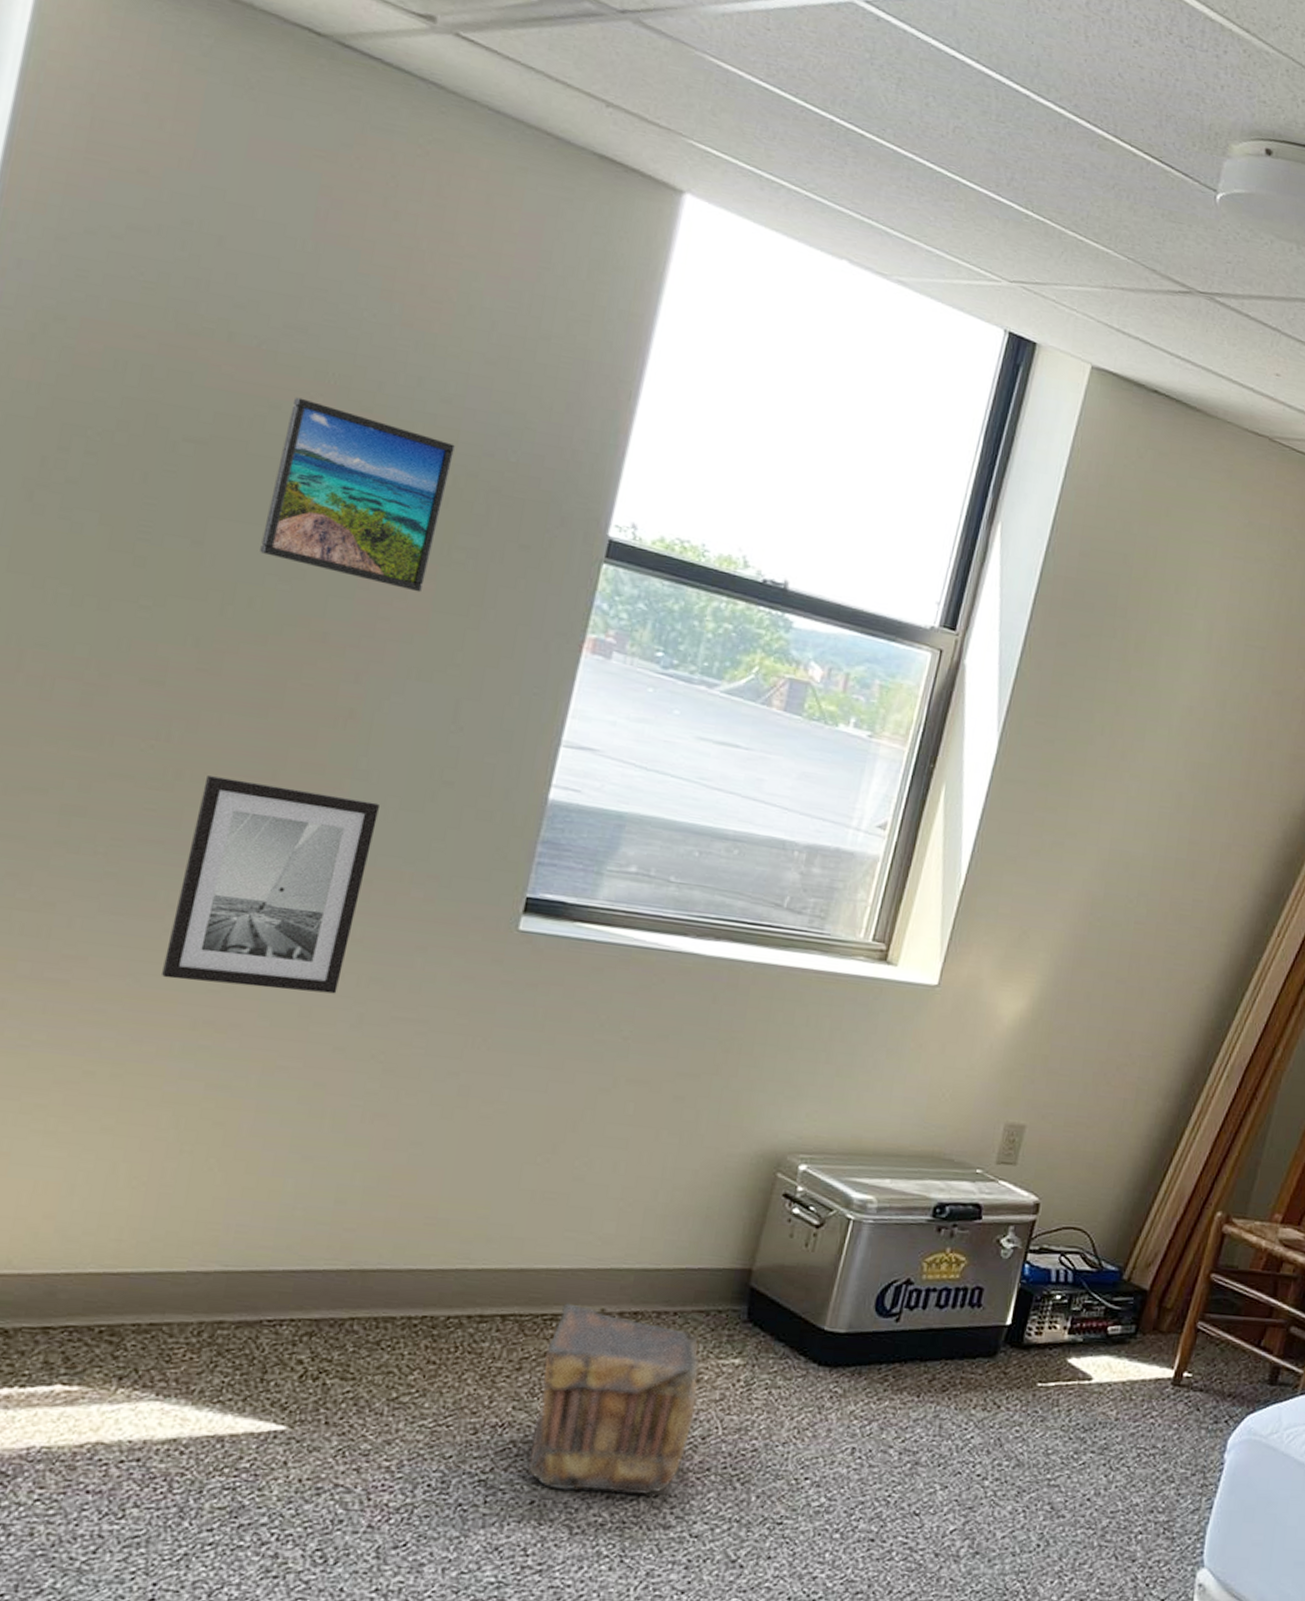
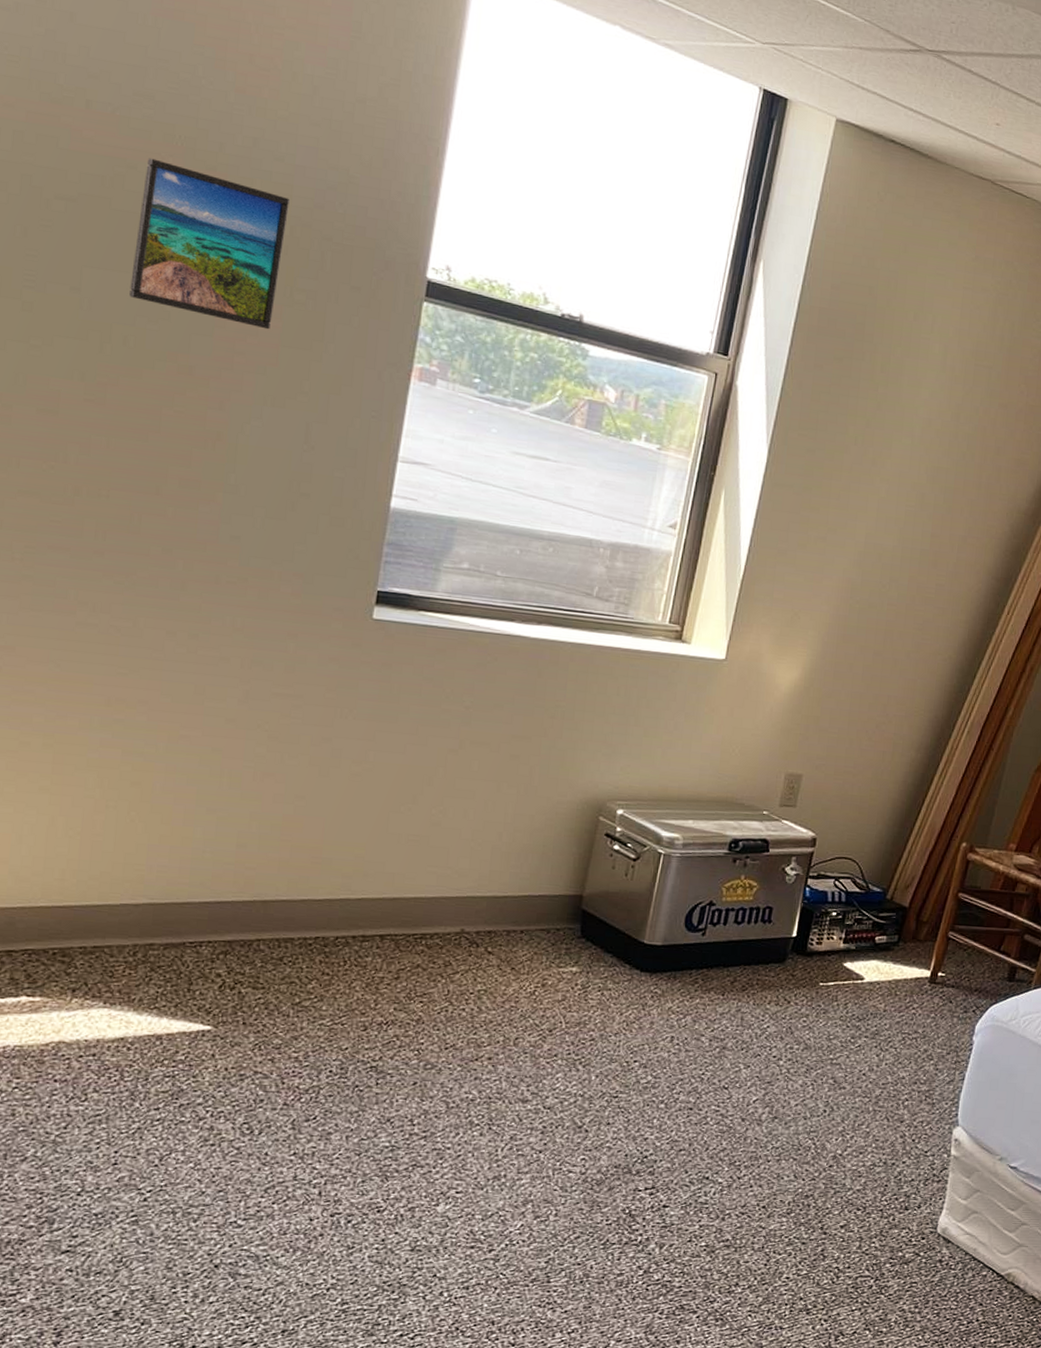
wall art: present [162,776,379,994] -> none [78,491,248,675]
pouch: present [527,1303,699,1496] -> none [409,925,544,1077]

